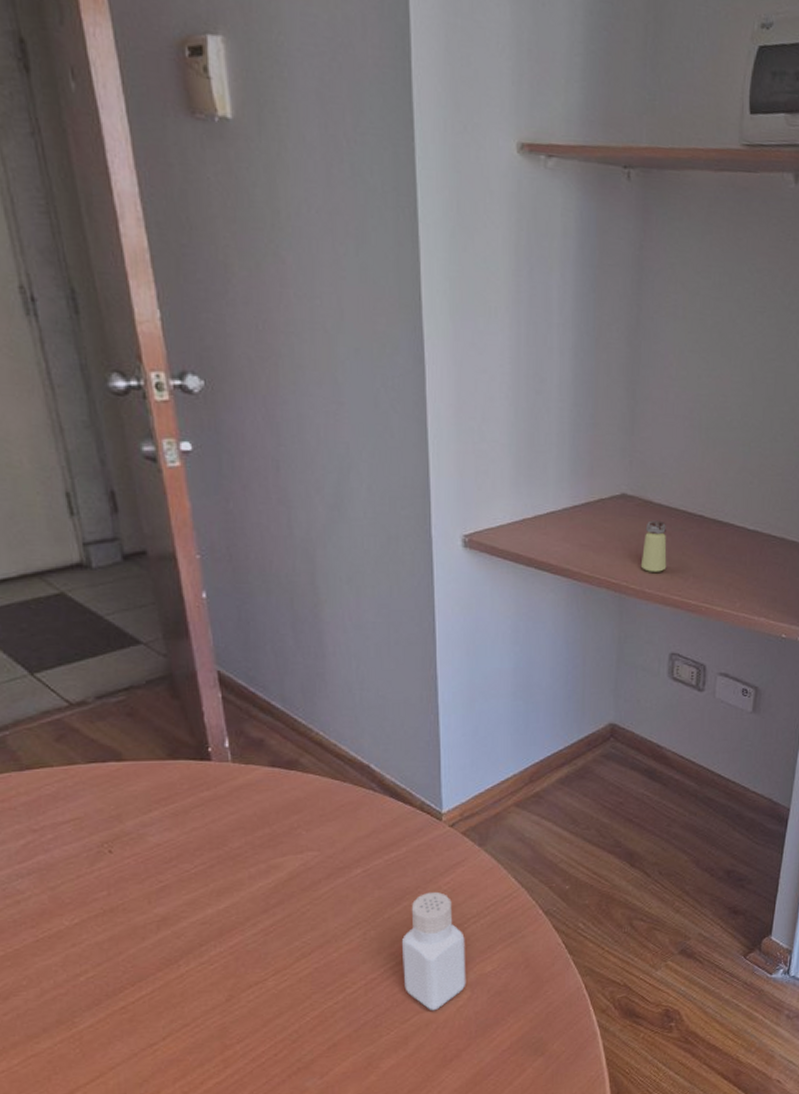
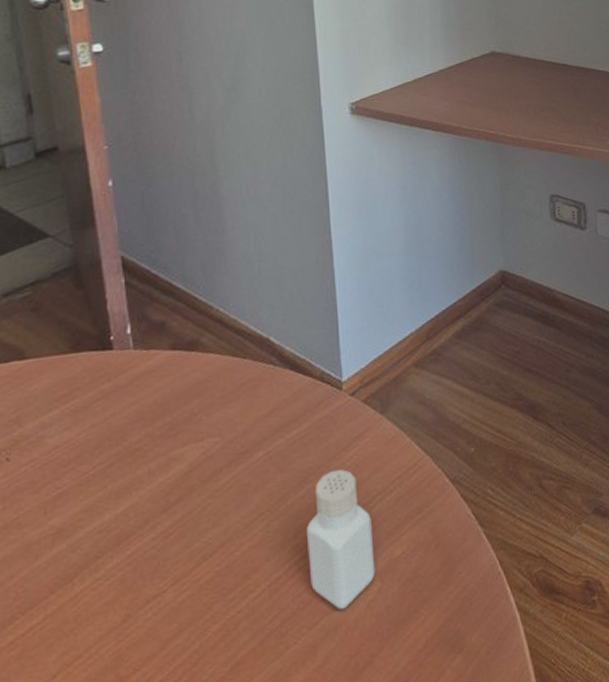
saltshaker: present [640,520,667,572] -> none [514,72,539,120]

